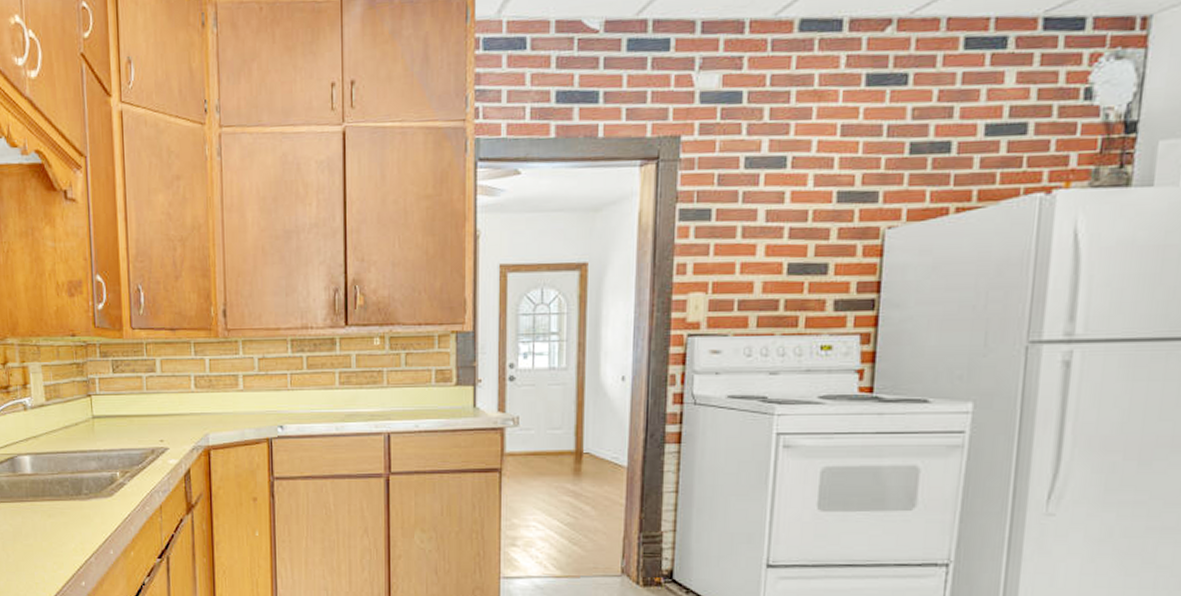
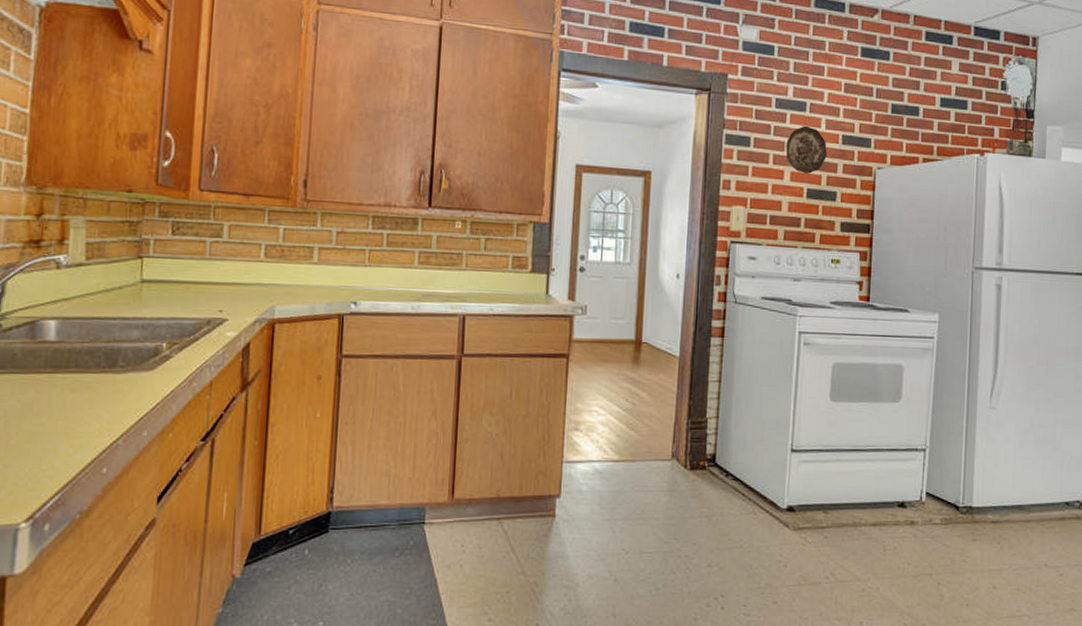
decorative plate: none [758,185,816,245] -> present [786,125,827,174]

